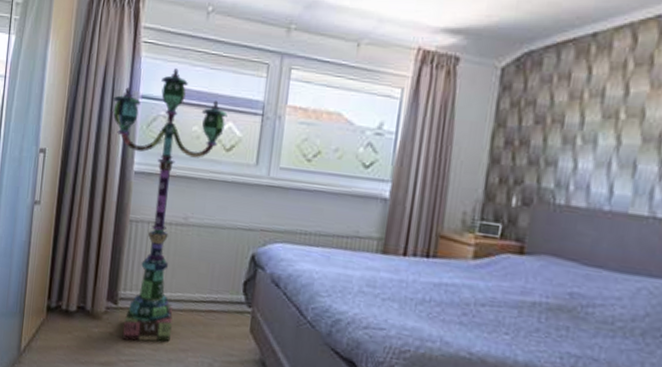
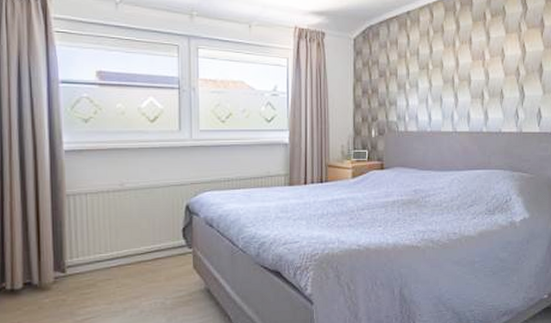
floor lamp: present [113,68,228,342] -> none [31,54,148,303]

